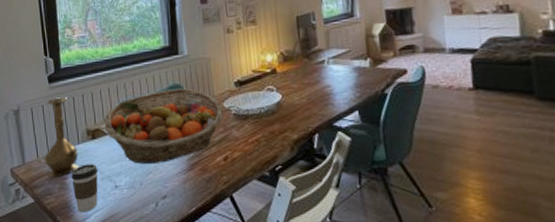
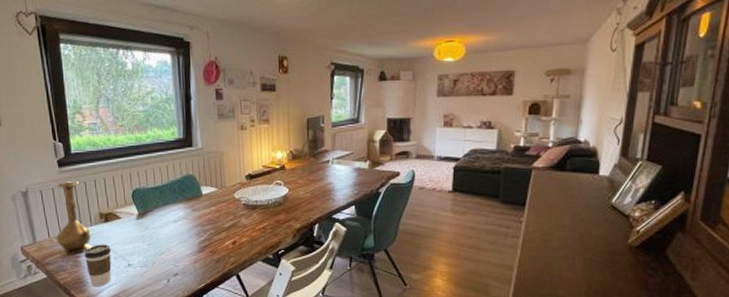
fruit basket: present [104,88,225,164] -> none [117,179,235,245]

